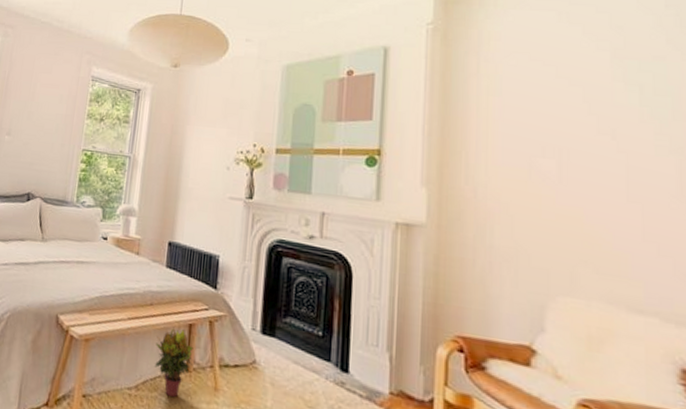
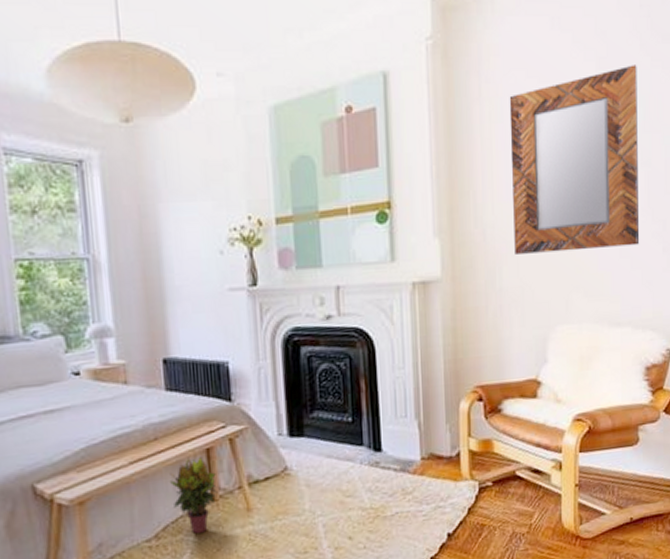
home mirror: none [508,57,670,232] -> present [509,65,640,254]

